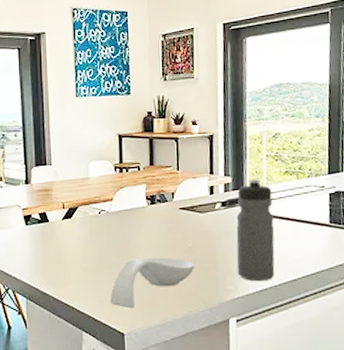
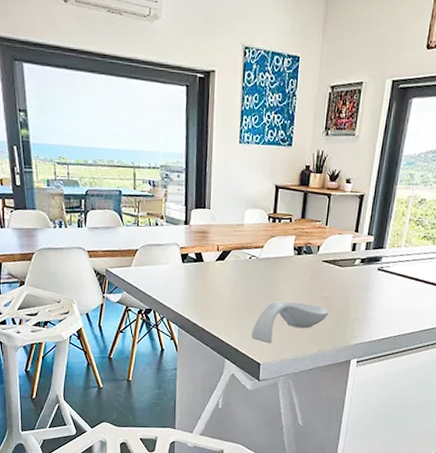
water bottle: present [236,179,275,282] -> none [364,240,408,332]

